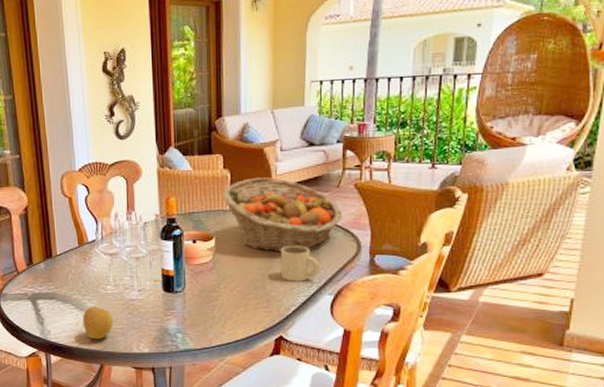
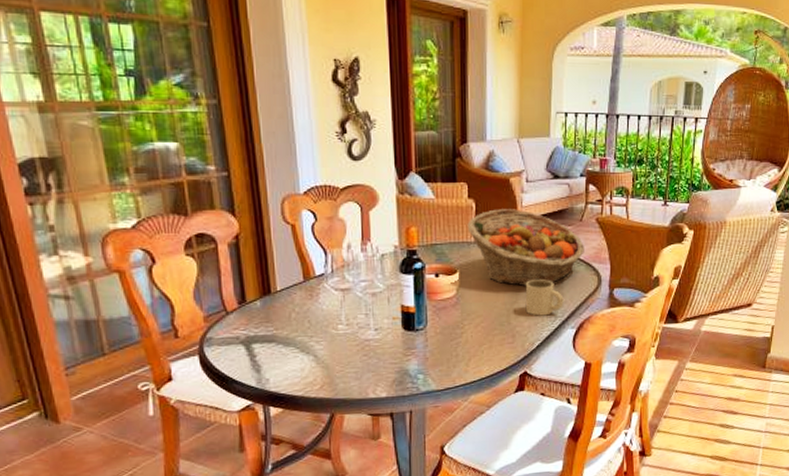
apple: present [82,306,114,340] -> none [309,349,346,387]

